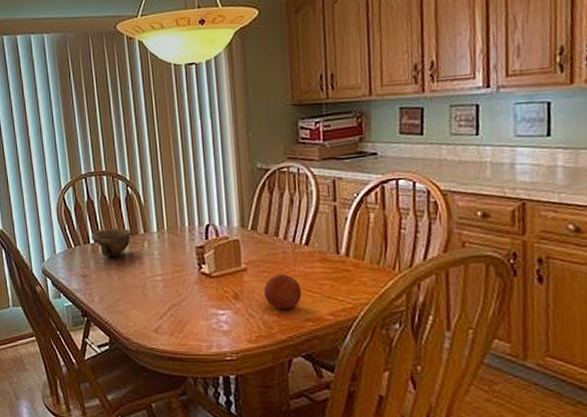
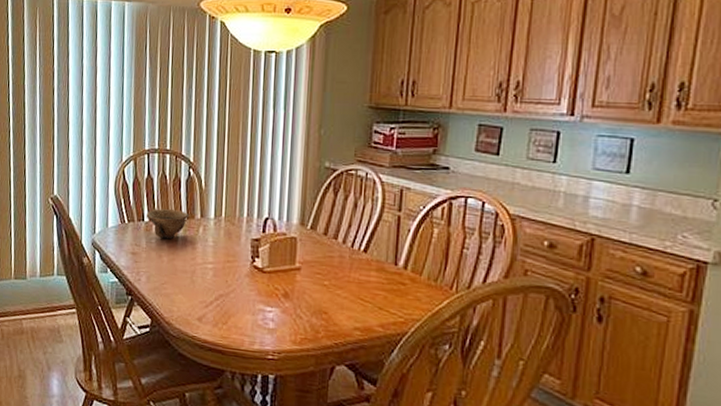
fruit: present [264,274,302,309] -> none [315,278,354,315]

